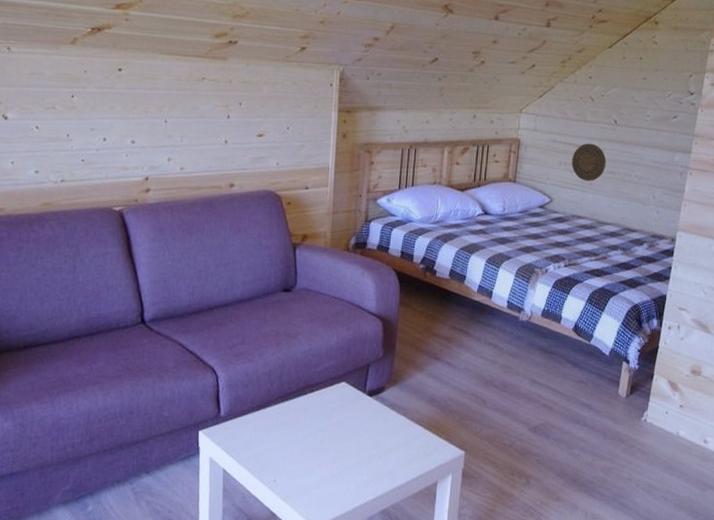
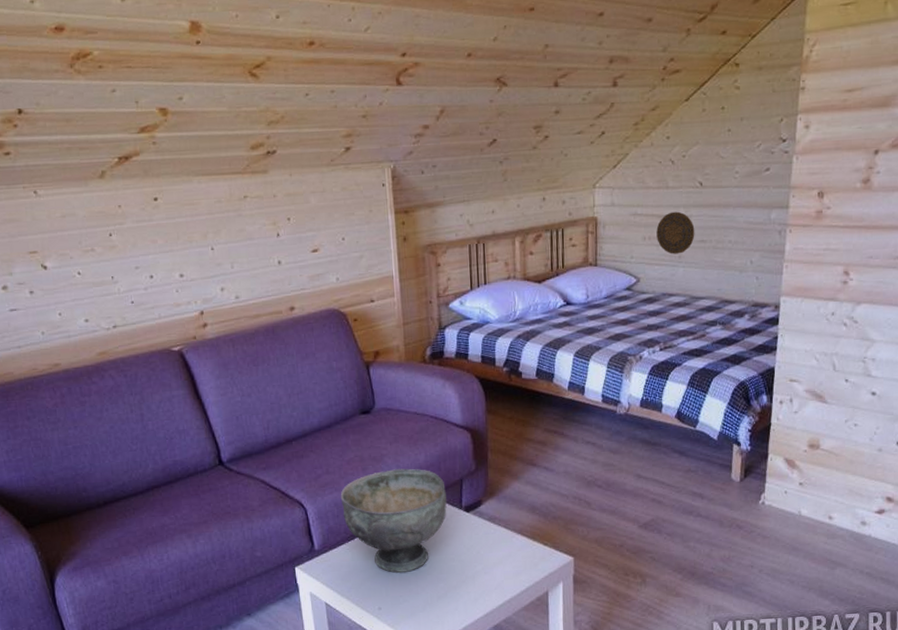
decorative bowl: none [252,347,353,448] -> present [340,468,447,573]

